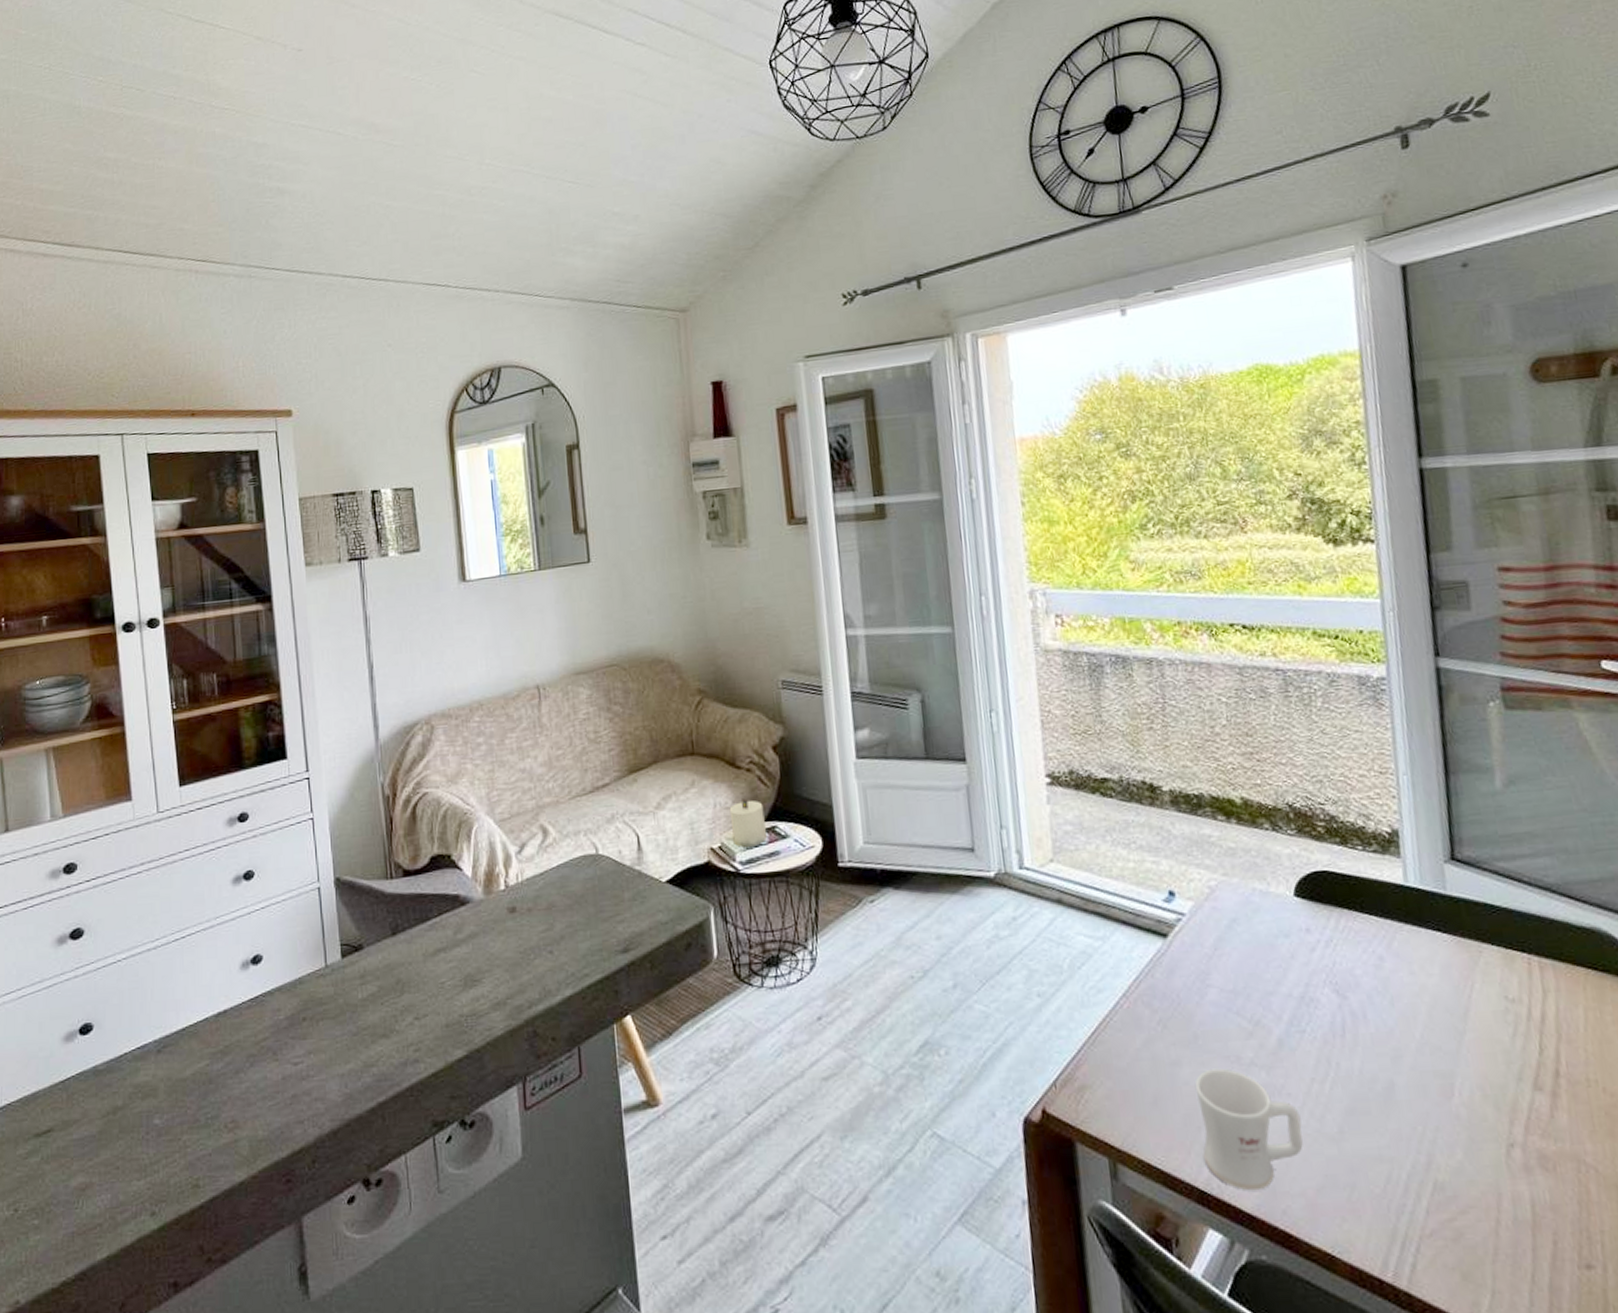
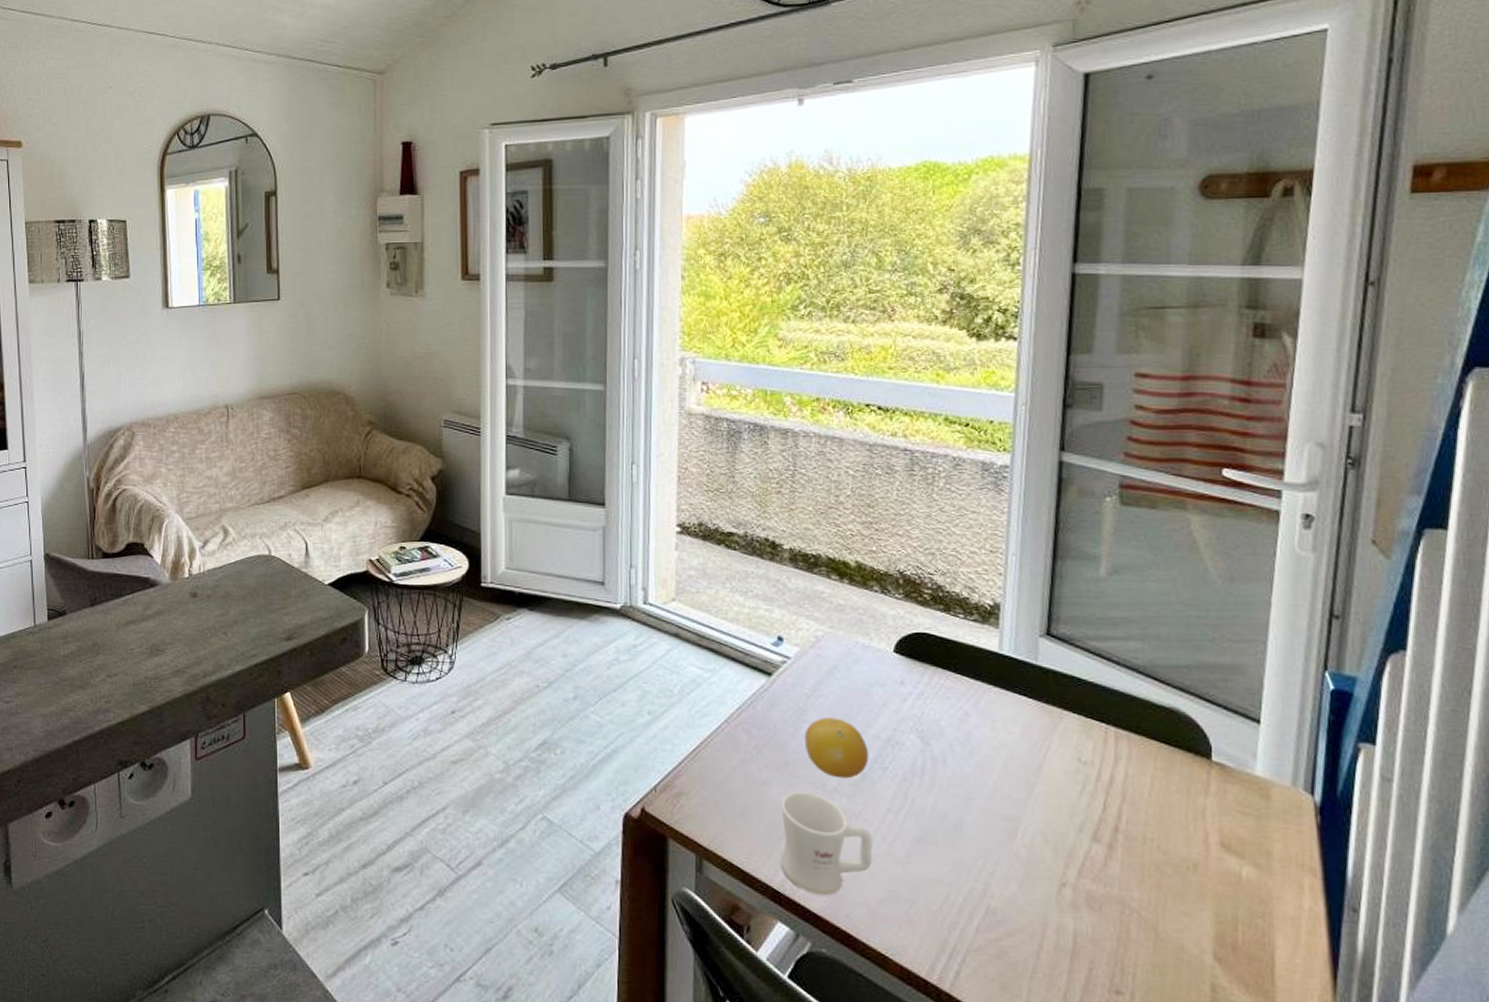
candle: present [729,798,767,849] -> none [388,520,419,563]
fruit: none [1210,978,1284,1049] -> present [804,717,869,779]

